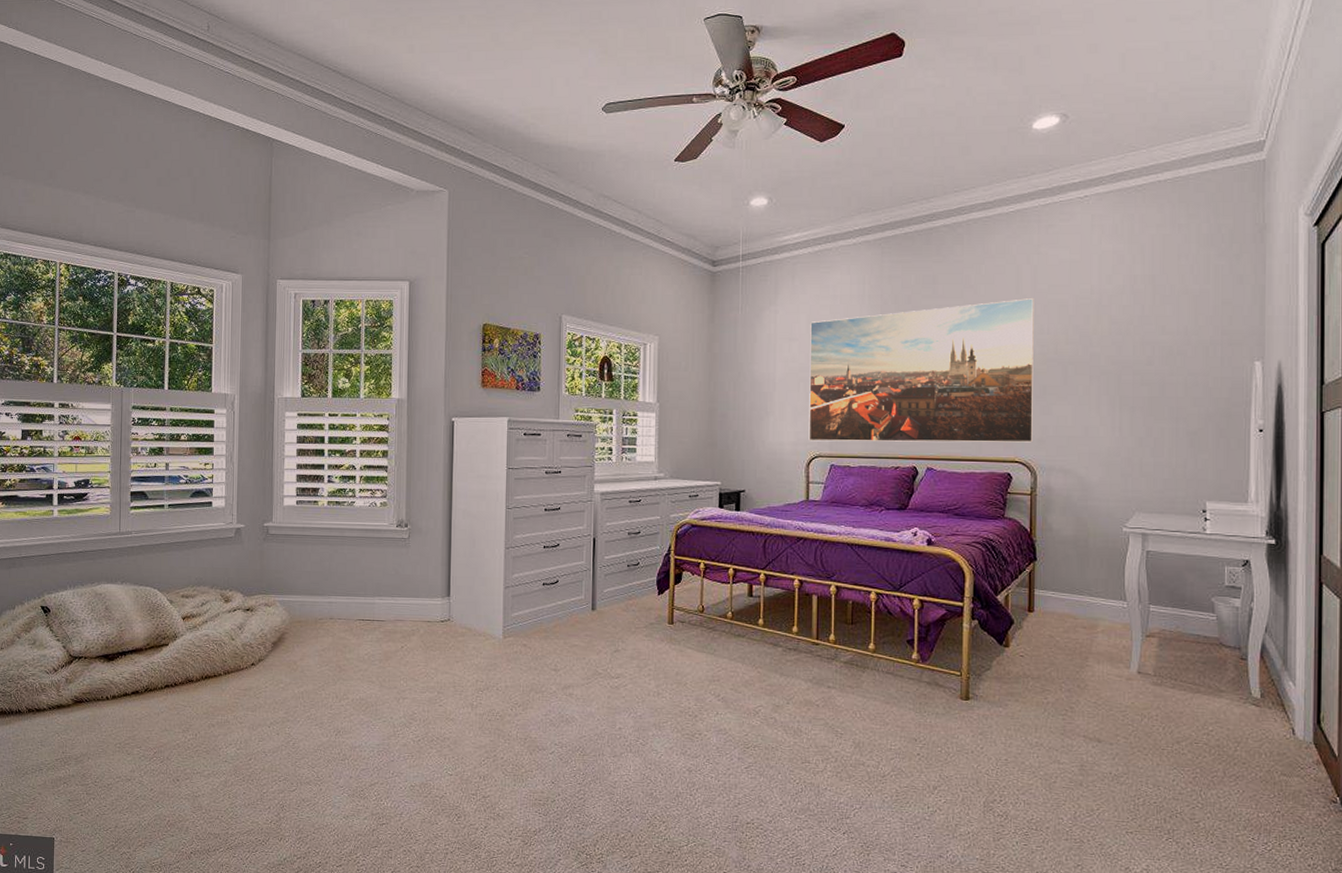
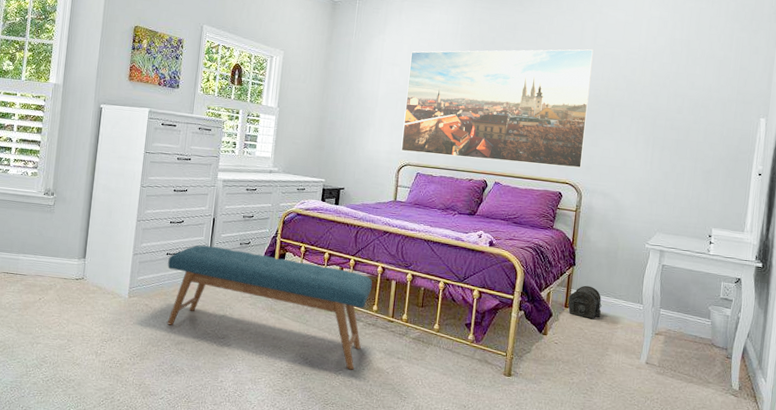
bench: none [545,571,790,705] -> present [167,245,373,370]
treasure chest: none [1030,583,1074,623] -> present [567,285,602,319]

